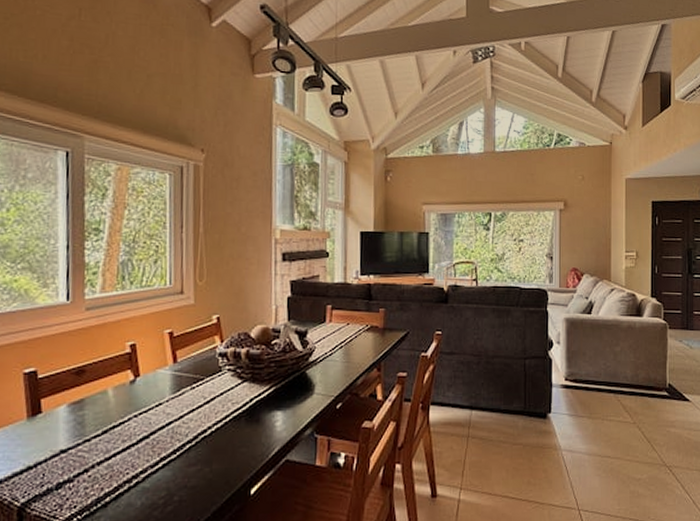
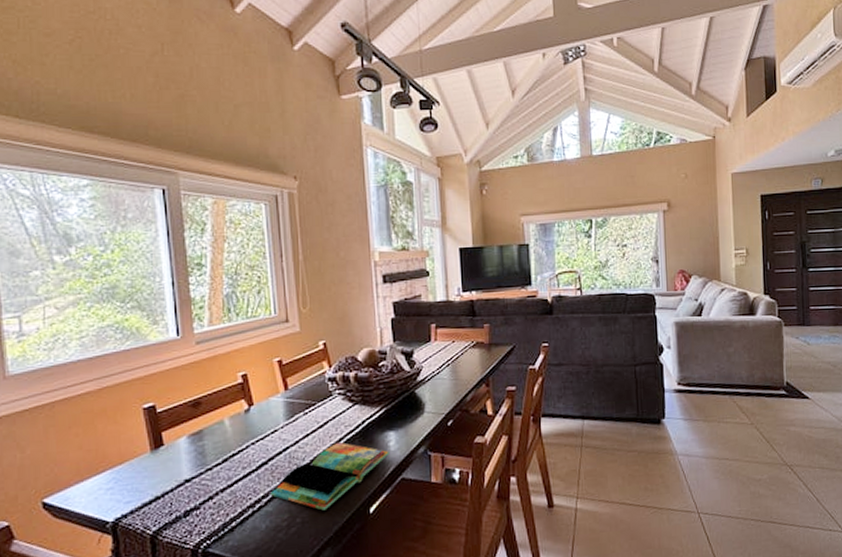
book: none [149,419,275,490] -> present [270,442,389,511]

